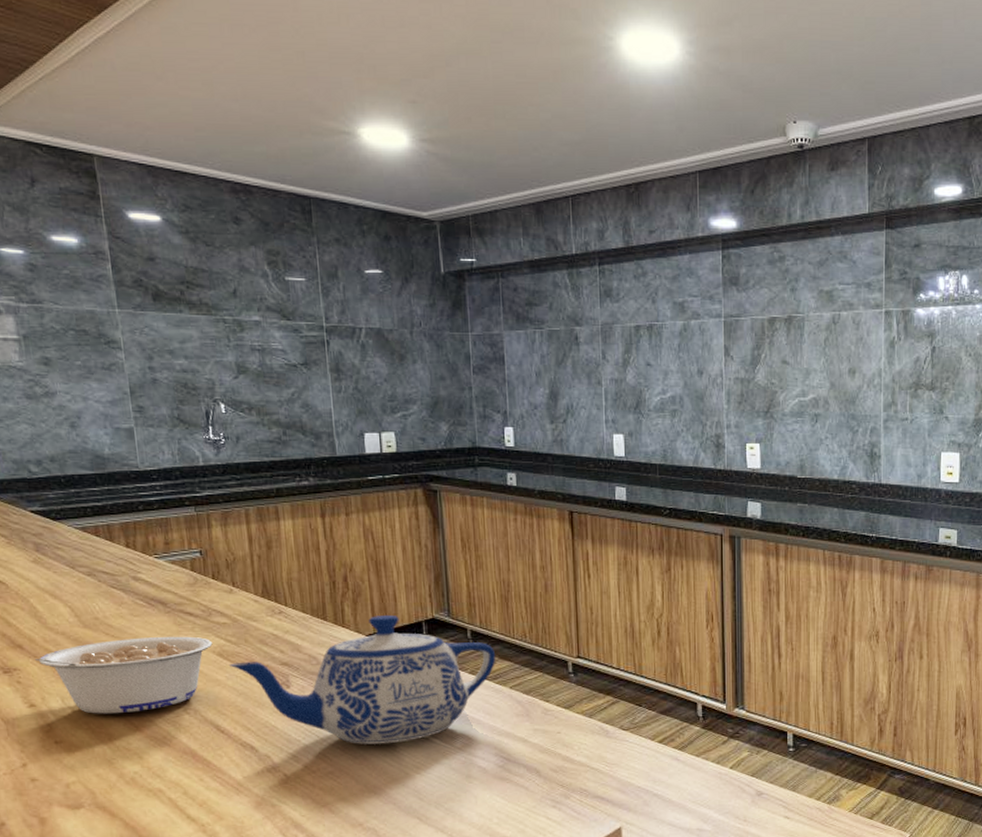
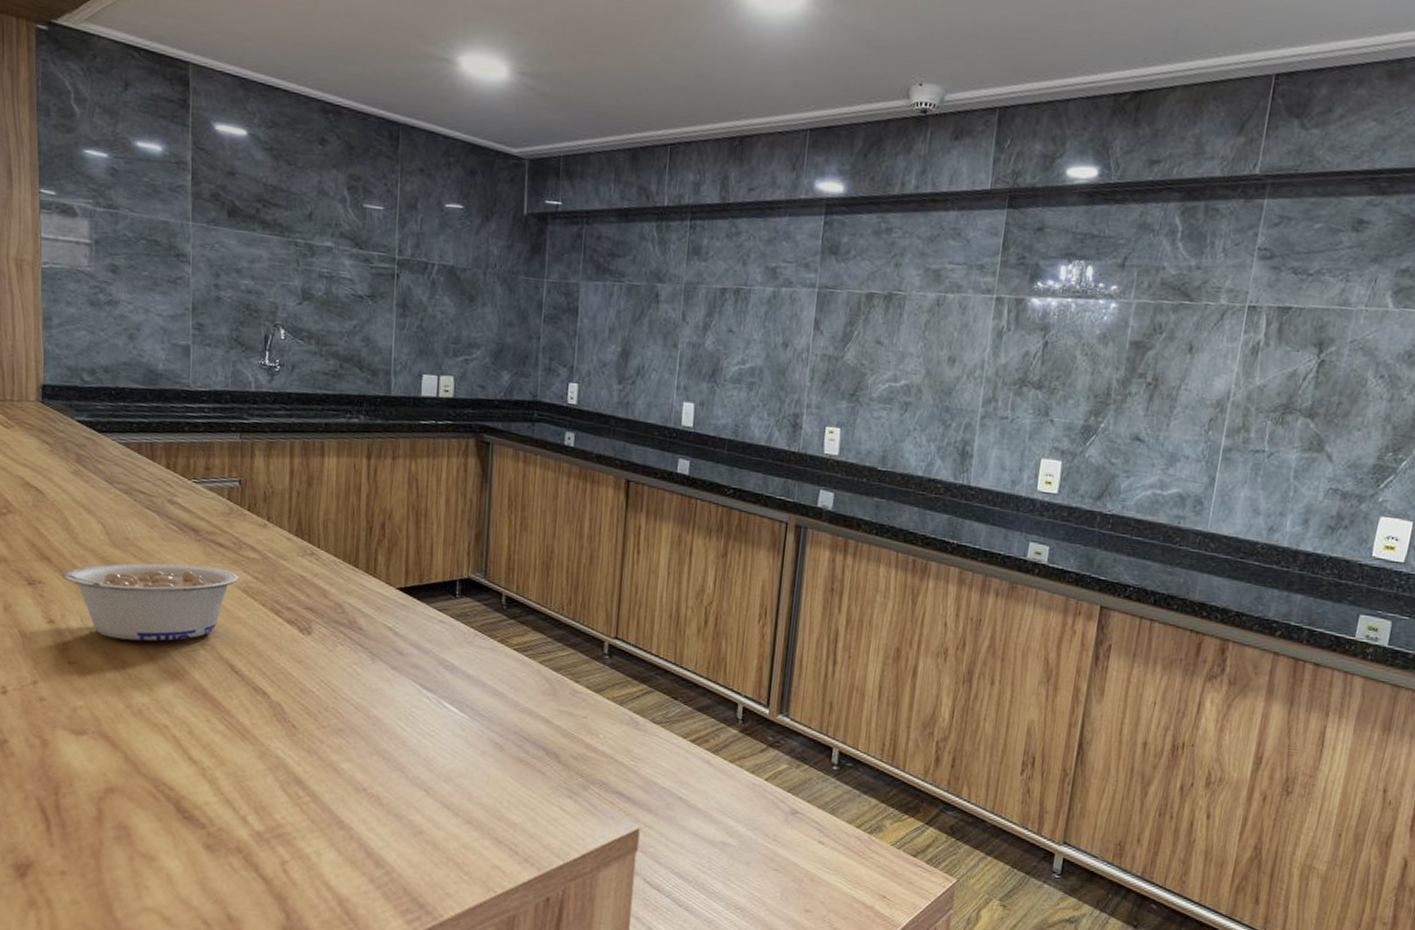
teapot: present [230,616,496,744] -> none [253,569,529,707]

